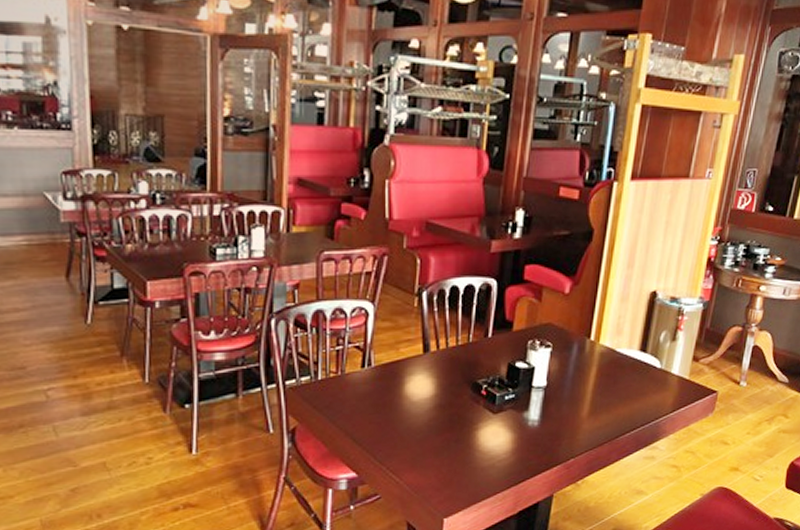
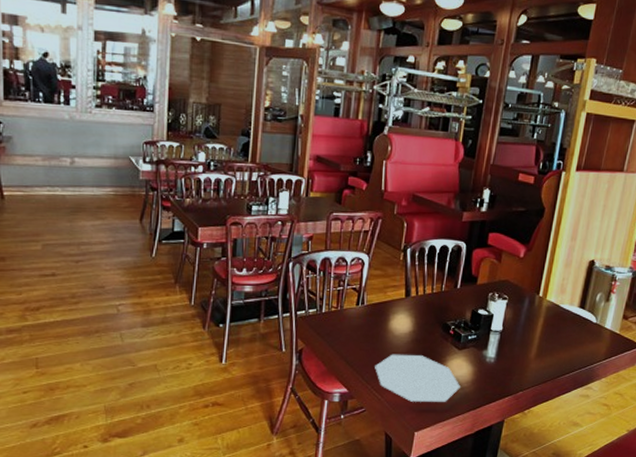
plate: none [389,424,498,482] -> present [375,354,460,402]

